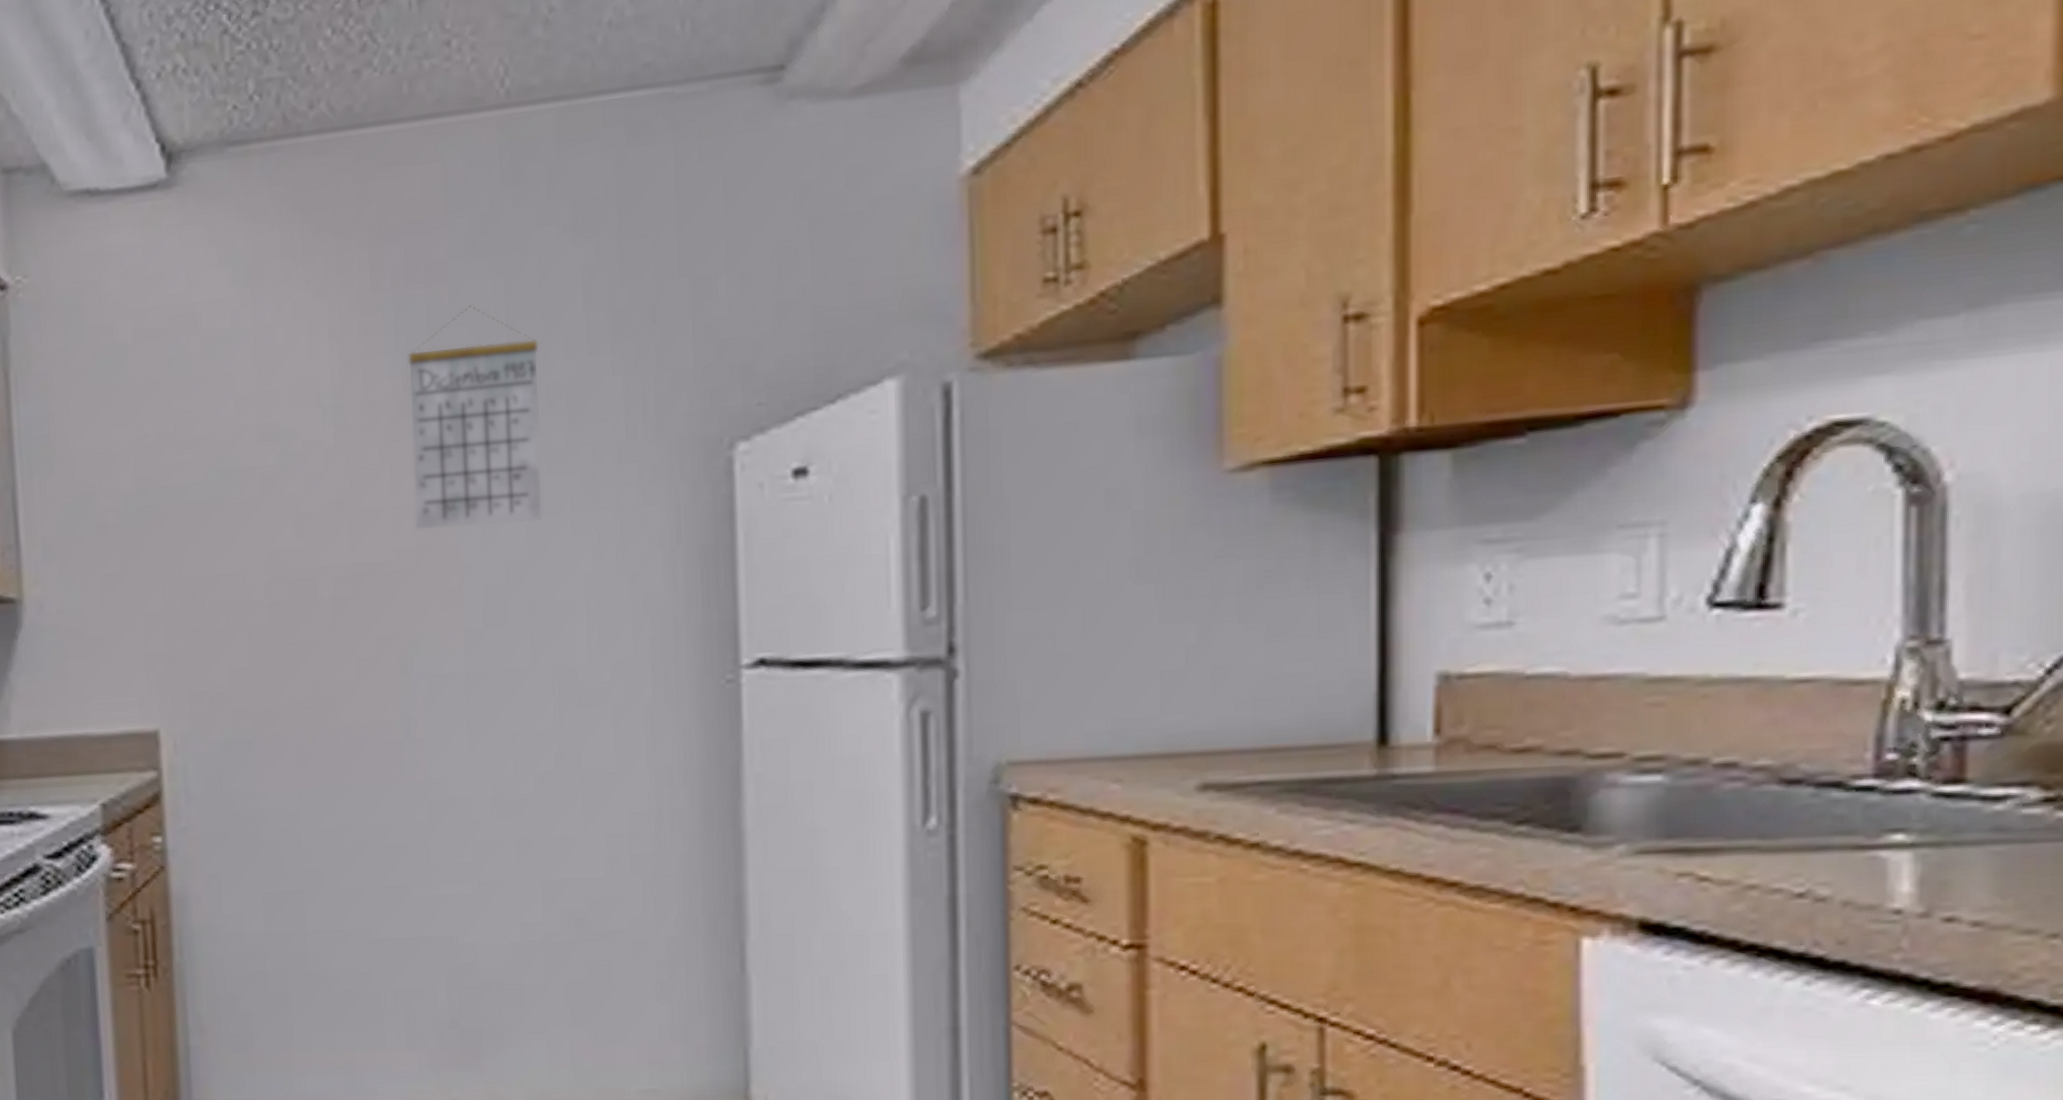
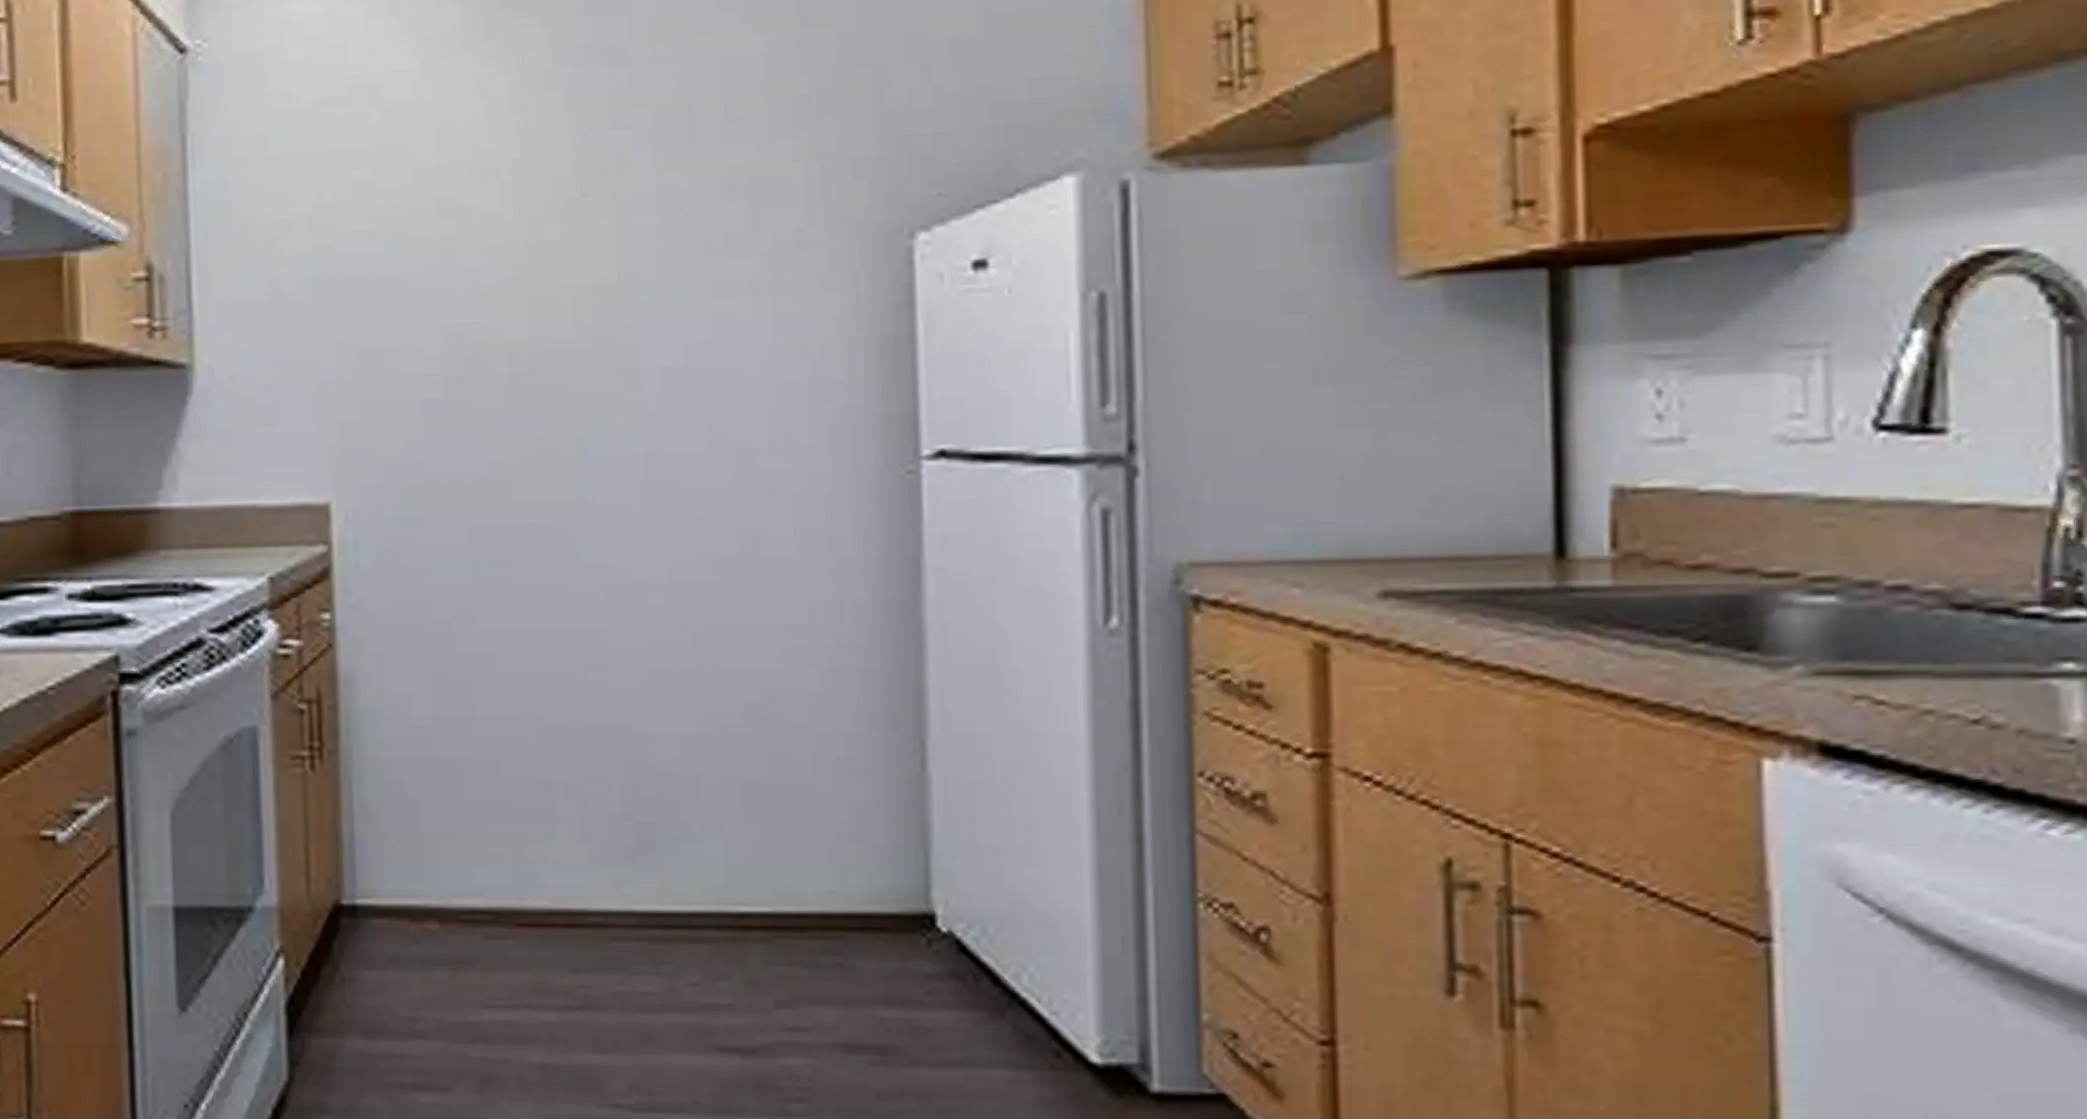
calendar: present [408,305,542,529] -> none [589,86,722,307]

